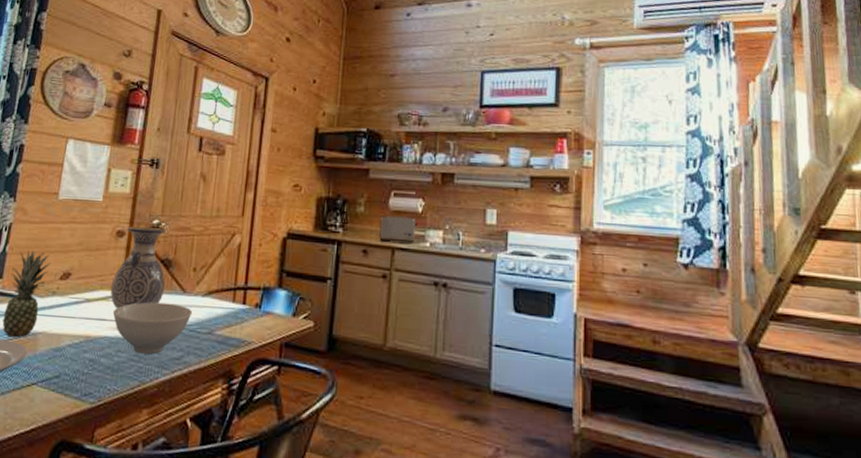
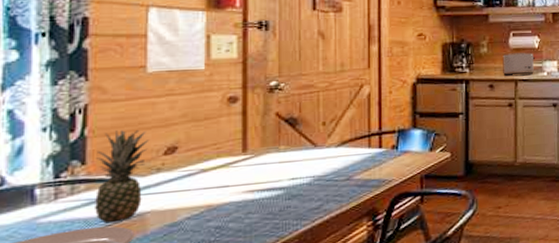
vase: present [110,226,166,309] -> none [229,89,294,174]
bowl: present [112,302,193,355] -> none [236,158,328,211]

